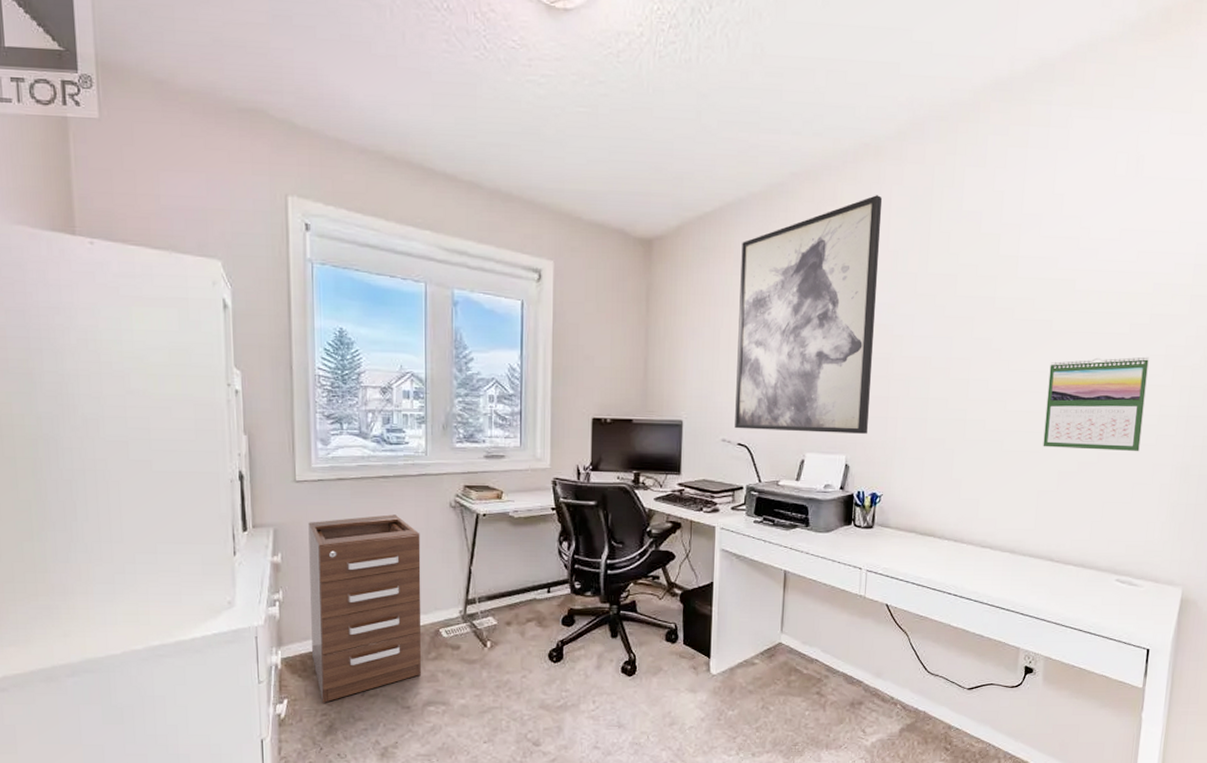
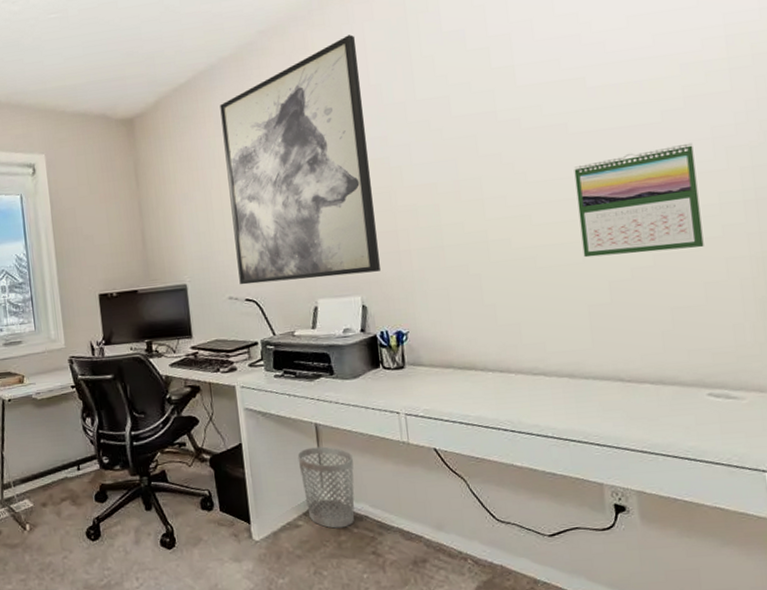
wastebasket: none [763,592,814,669] -> present [297,446,355,529]

